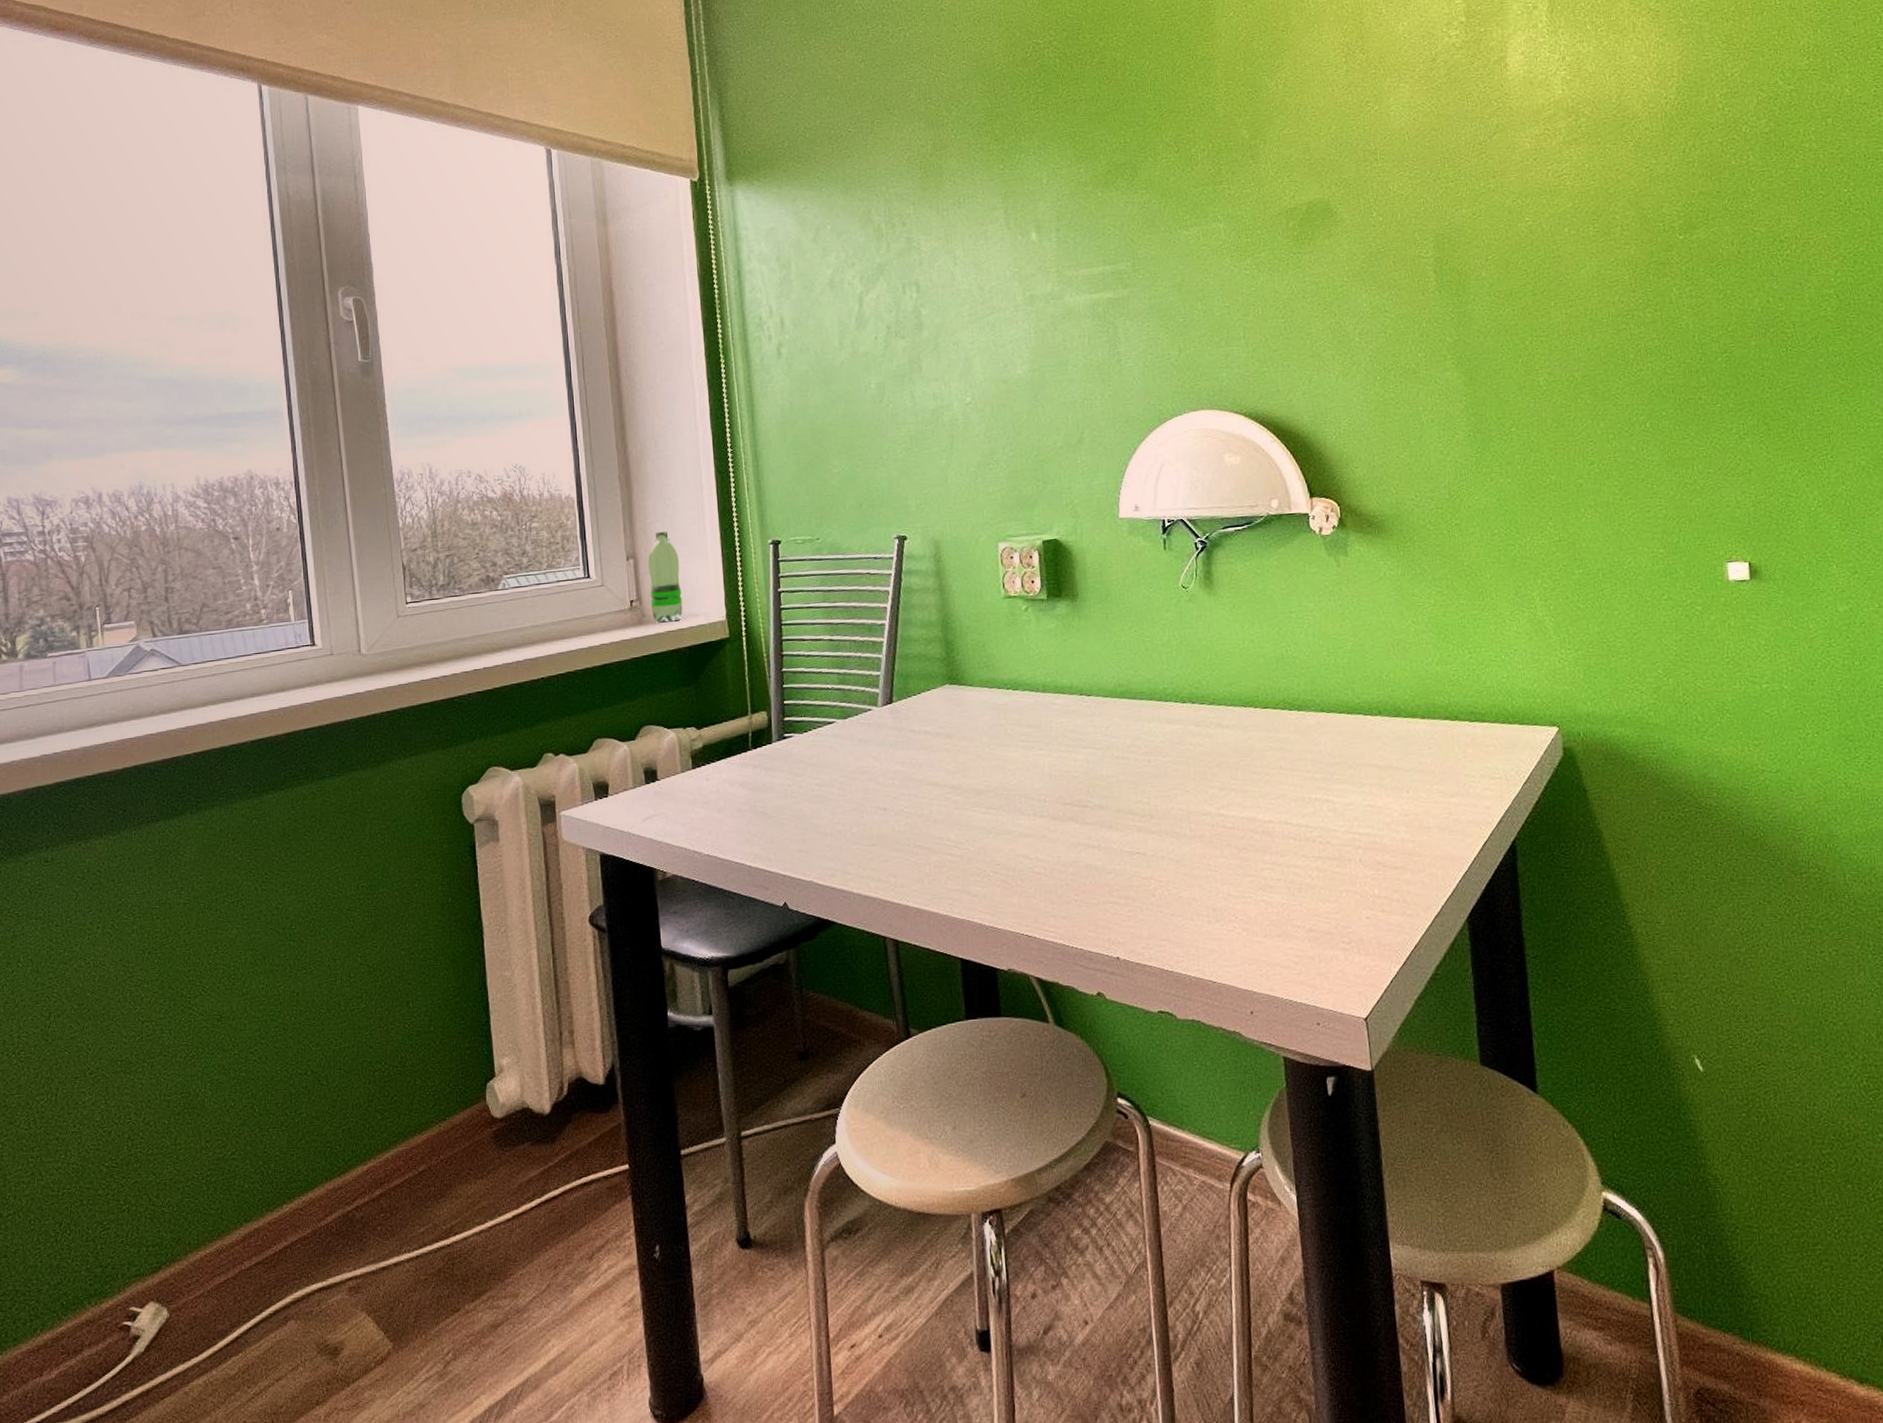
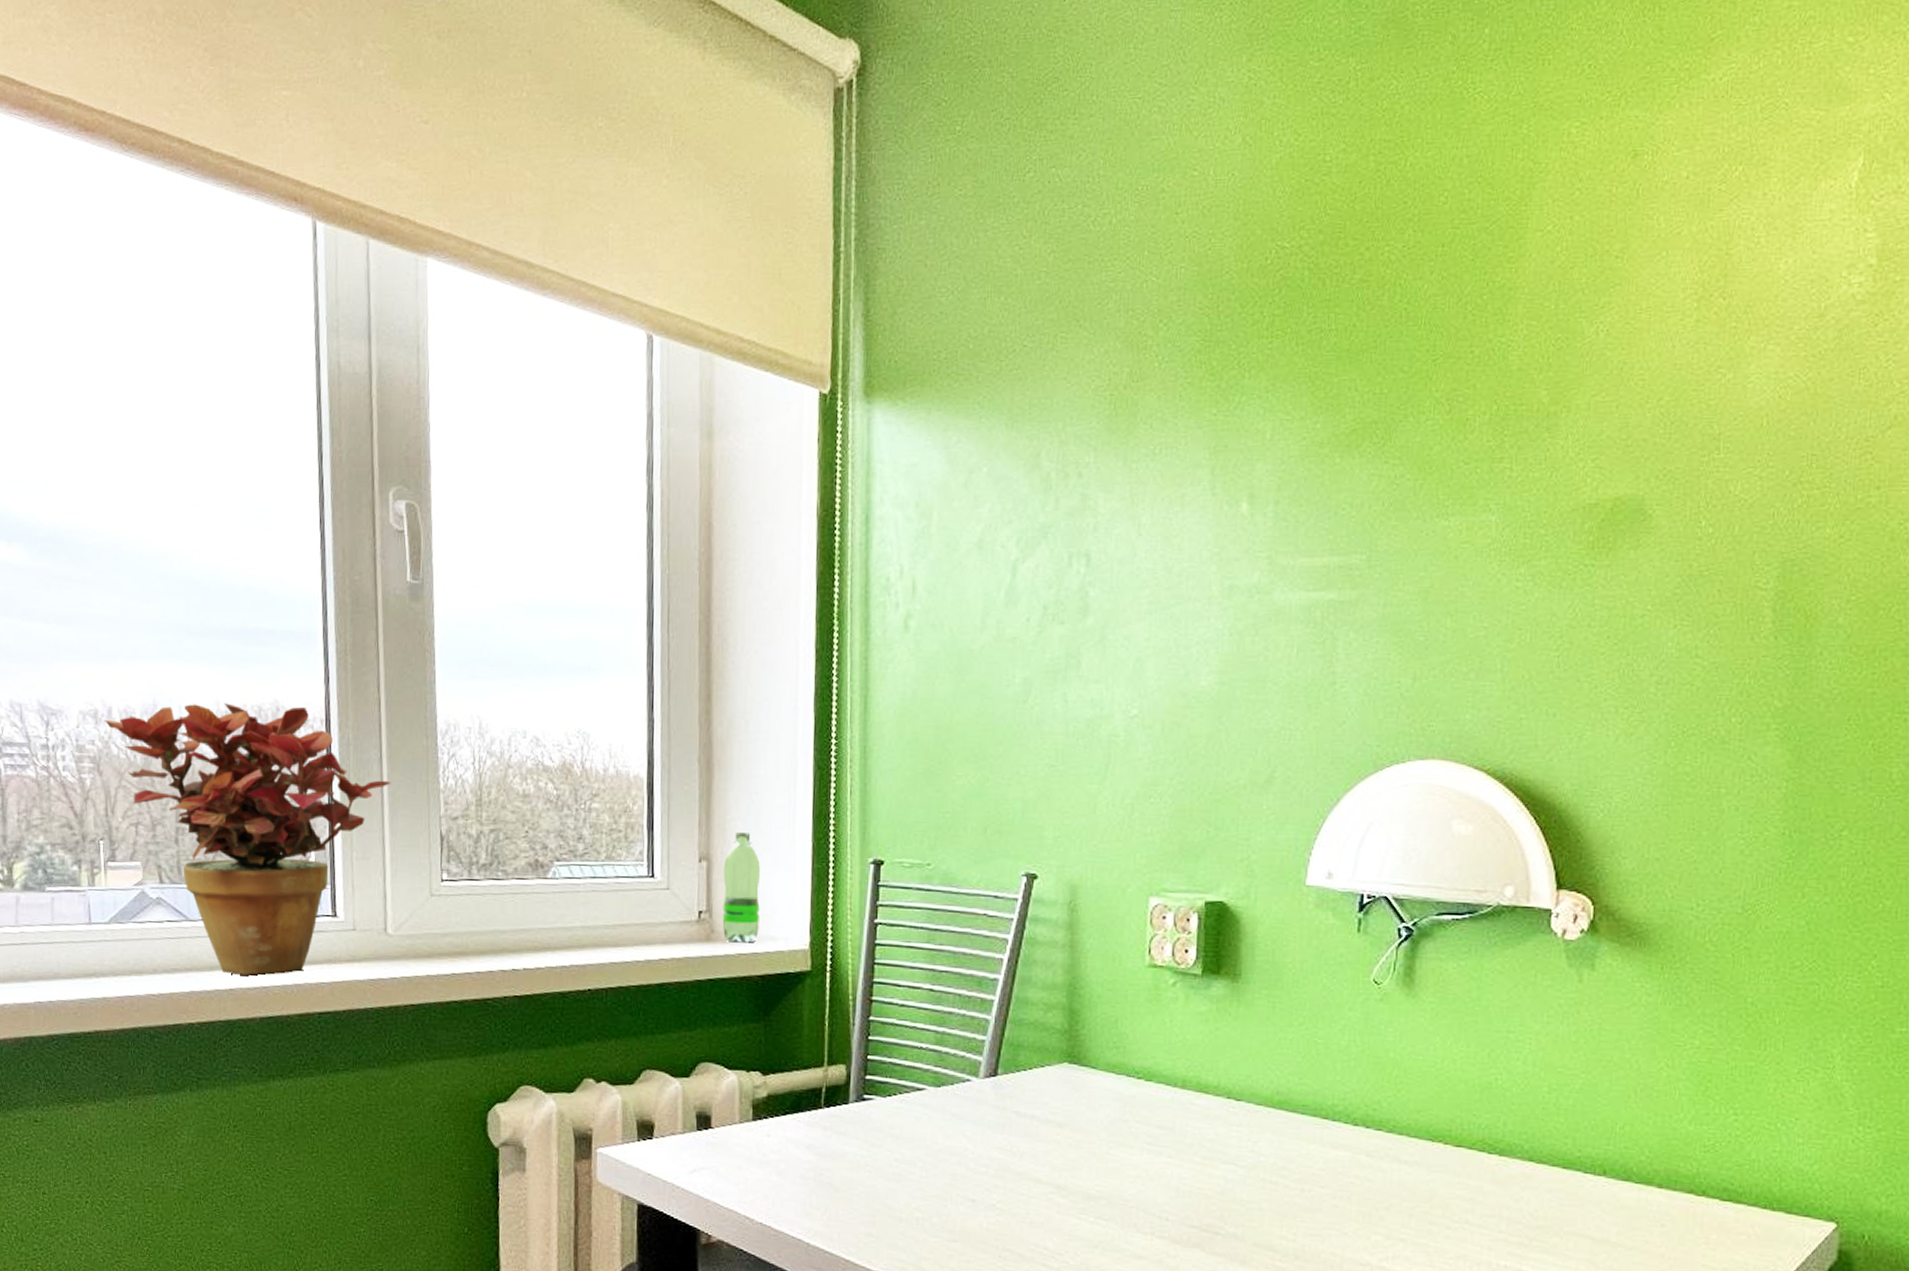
potted plant: none [95,472,355,707] -> present [104,703,390,976]

